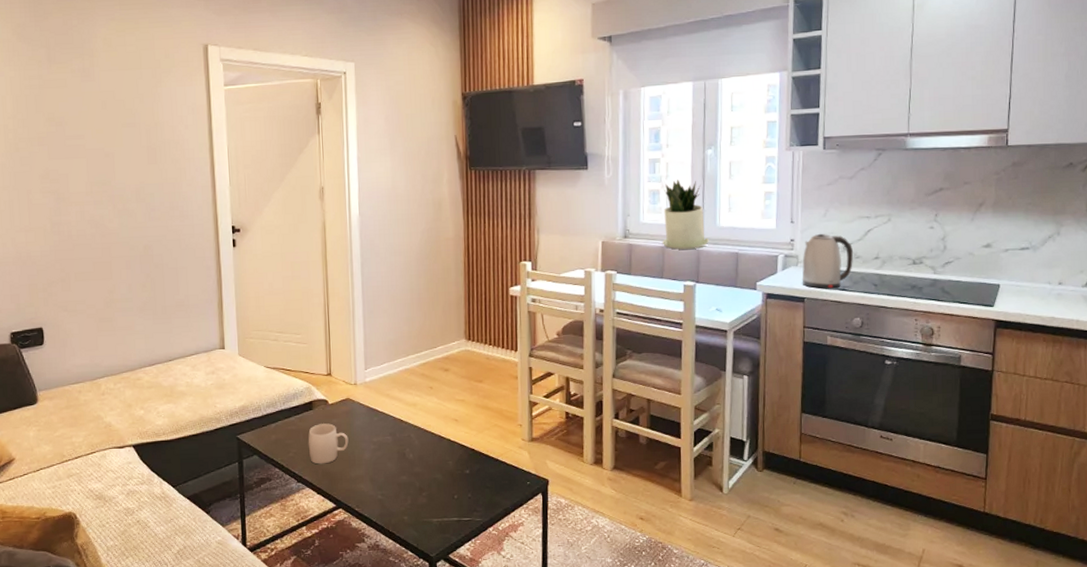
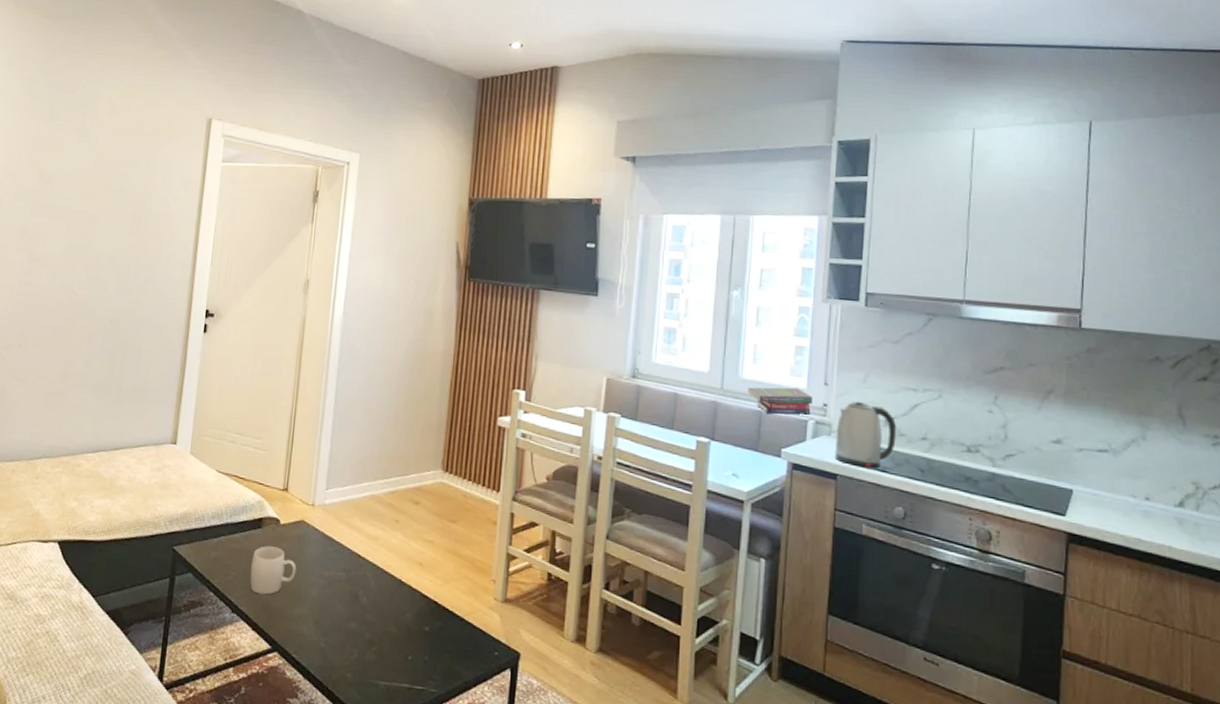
planter: present [662,180,709,250] -> none [675,320,729,400]
books: none [725,228,781,254] -> present [748,387,812,415]

